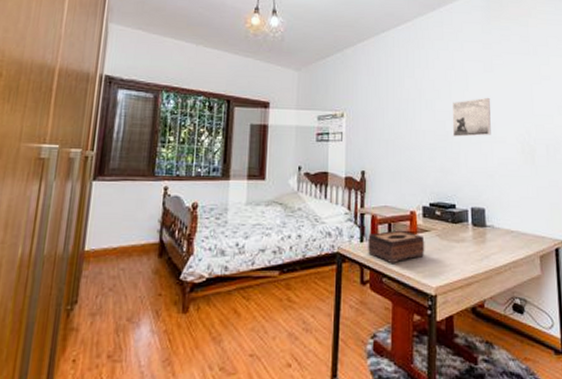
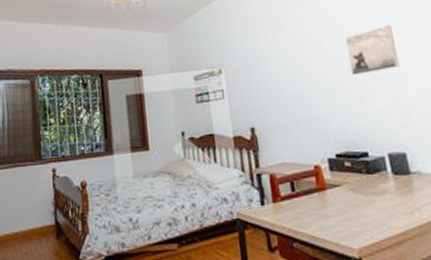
tissue box: present [368,230,425,264] -> none [269,187,339,227]

